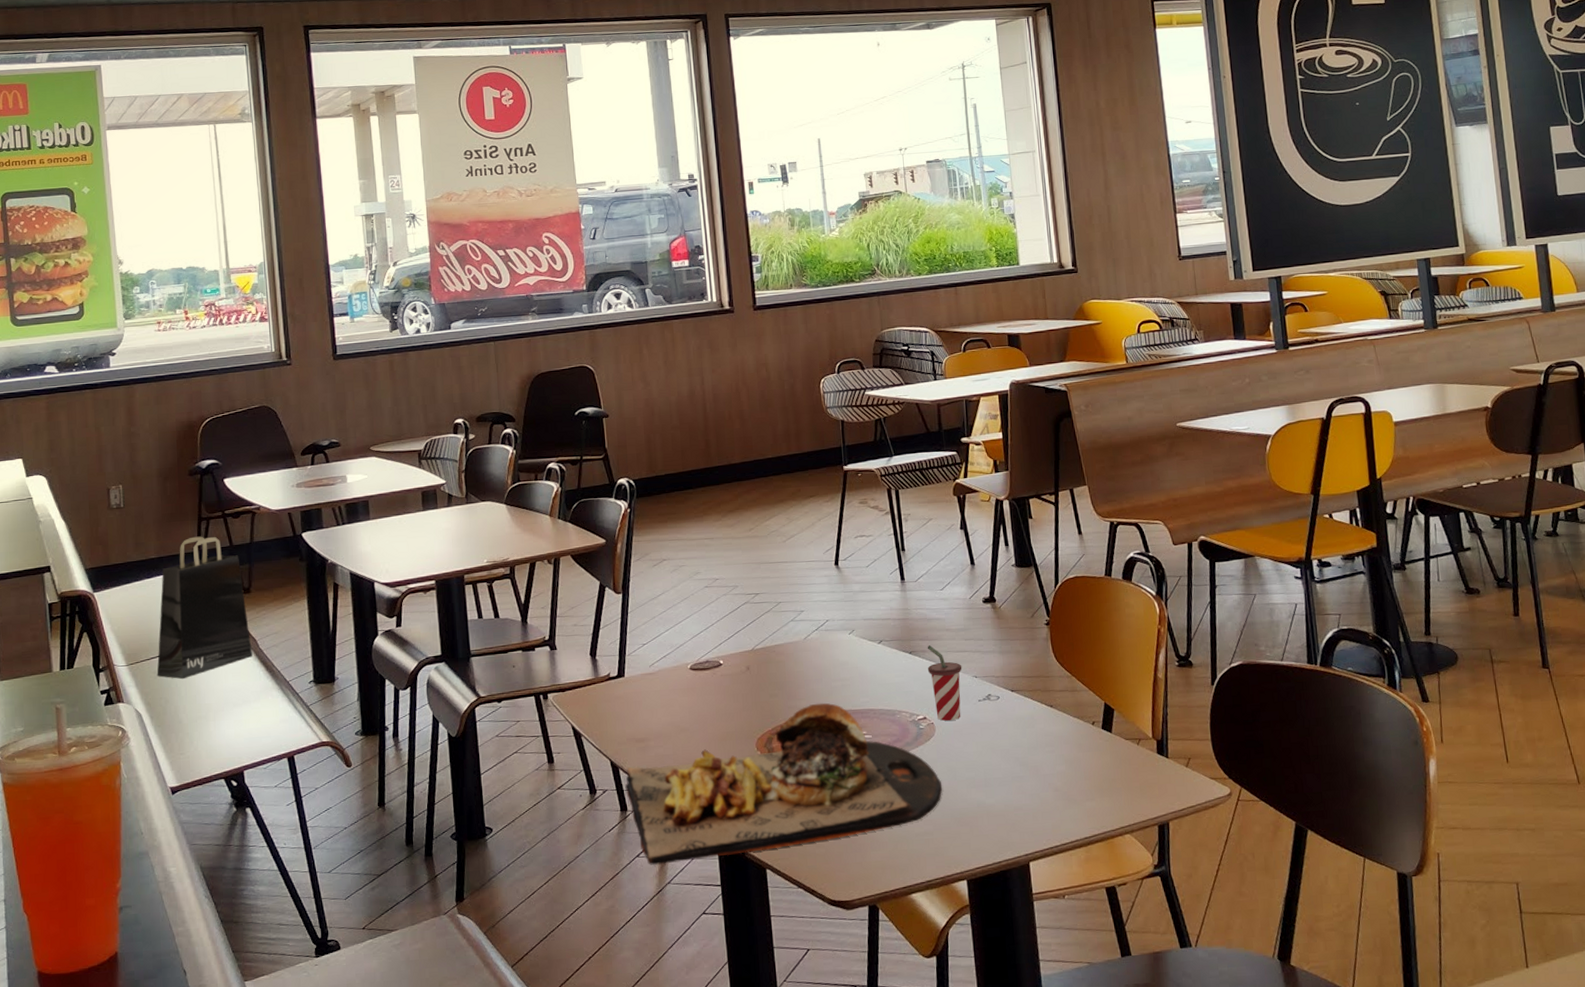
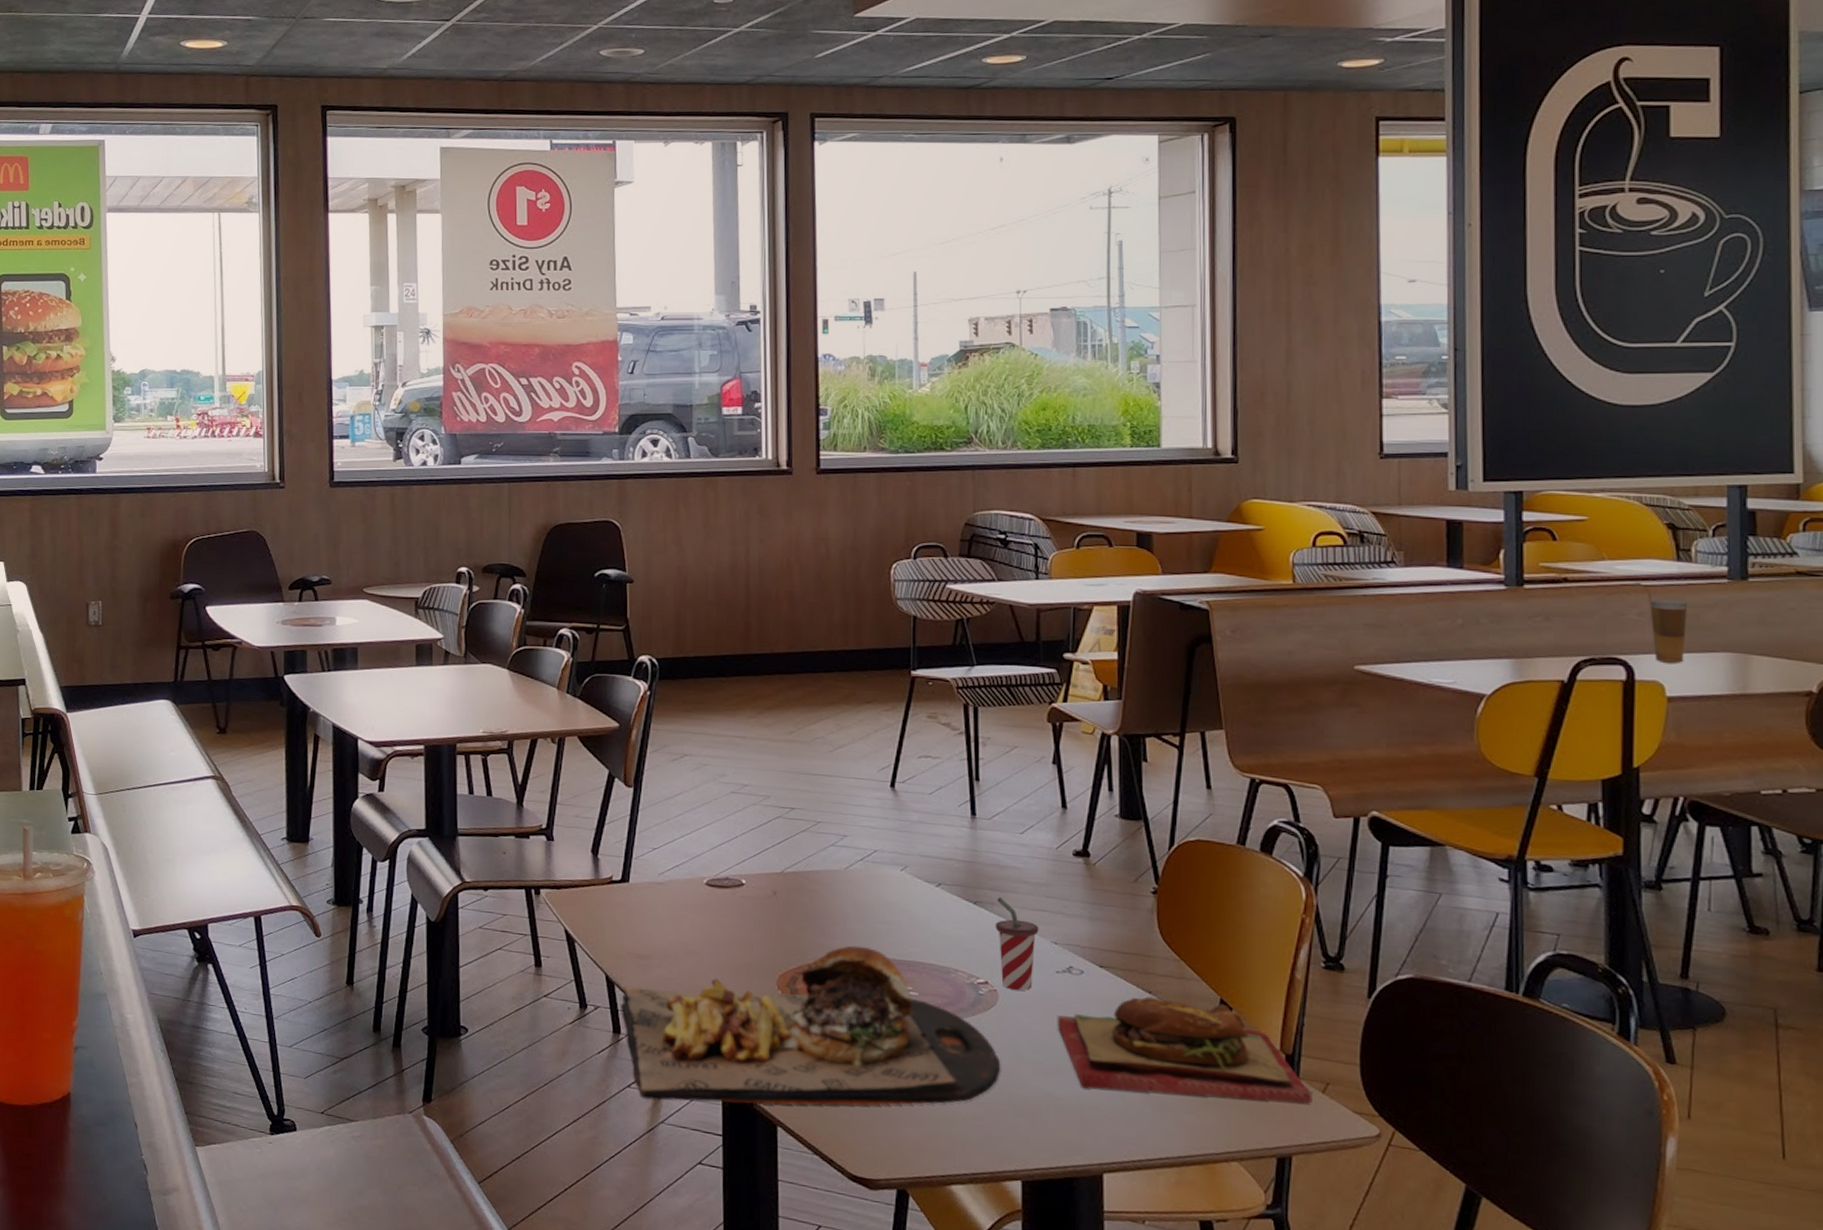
shopping bag: present [157,536,253,680] -> none [125,665,225,817]
sandwich: none [982,707,1180,793] -> present [1057,996,1312,1103]
beverage cup: none [1375,348,1402,398] -> present [1650,600,1687,665]

